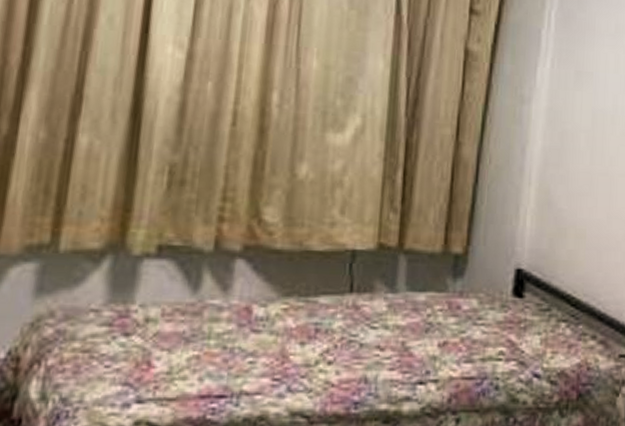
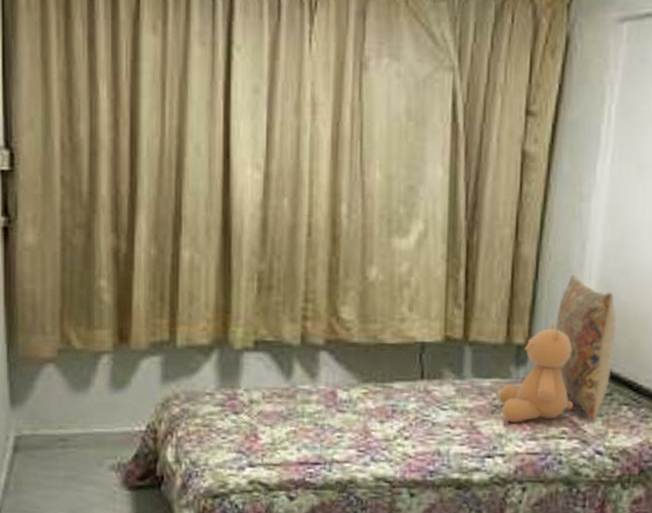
teddy bear: none [433,230,512,342] -> present [498,322,574,422]
pillow: none [494,179,557,339] -> present [555,274,618,421]

